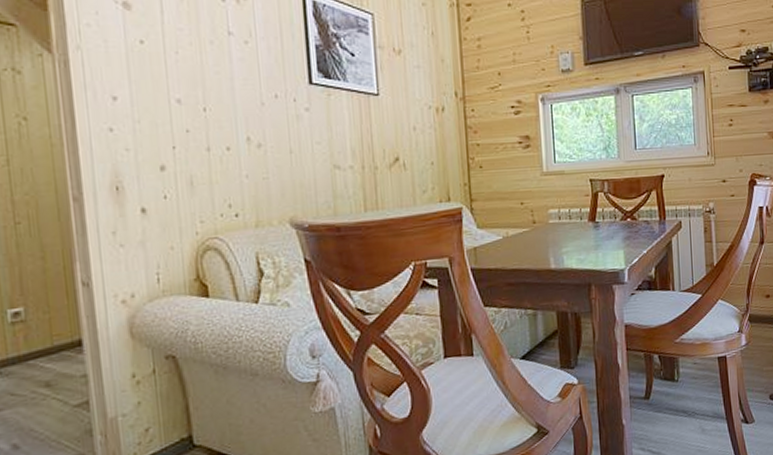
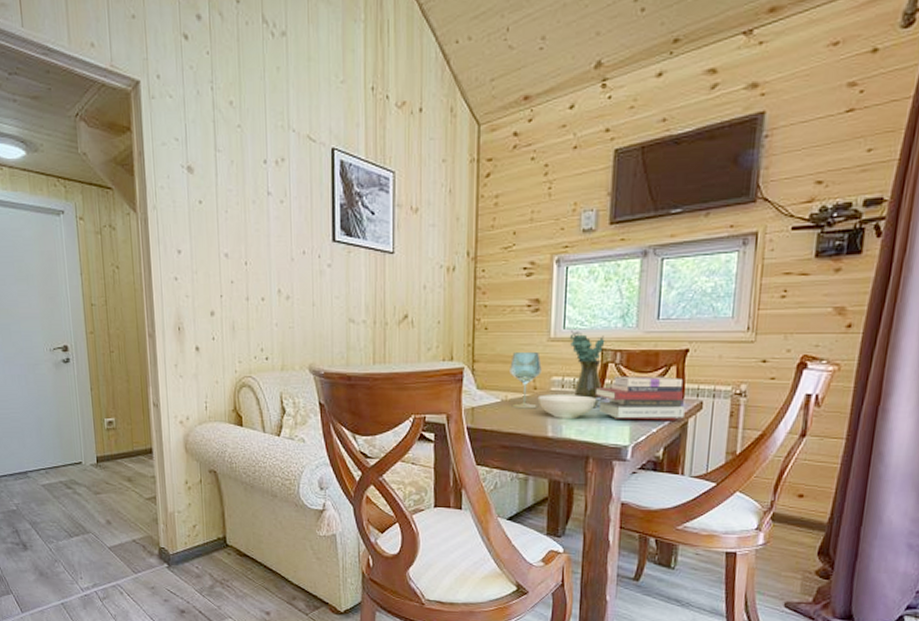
wine glass: none [507,187,539,245] -> present [509,352,542,409]
bowl: none [537,225,592,250] -> present [537,394,597,418]
vase: none [560,163,596,237] -> present [569,330,605,408]
books: none [589,200,668,246] -> present [594,376,685,421]

